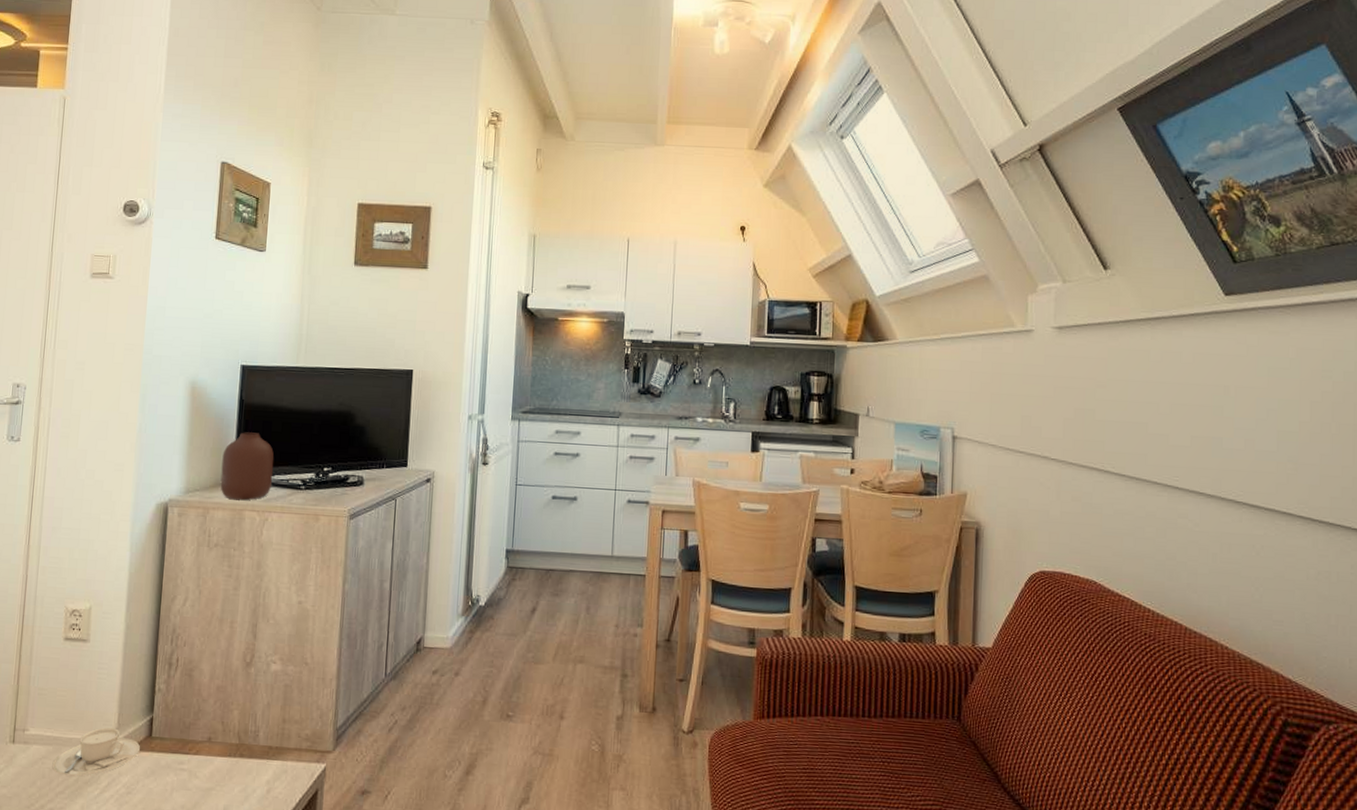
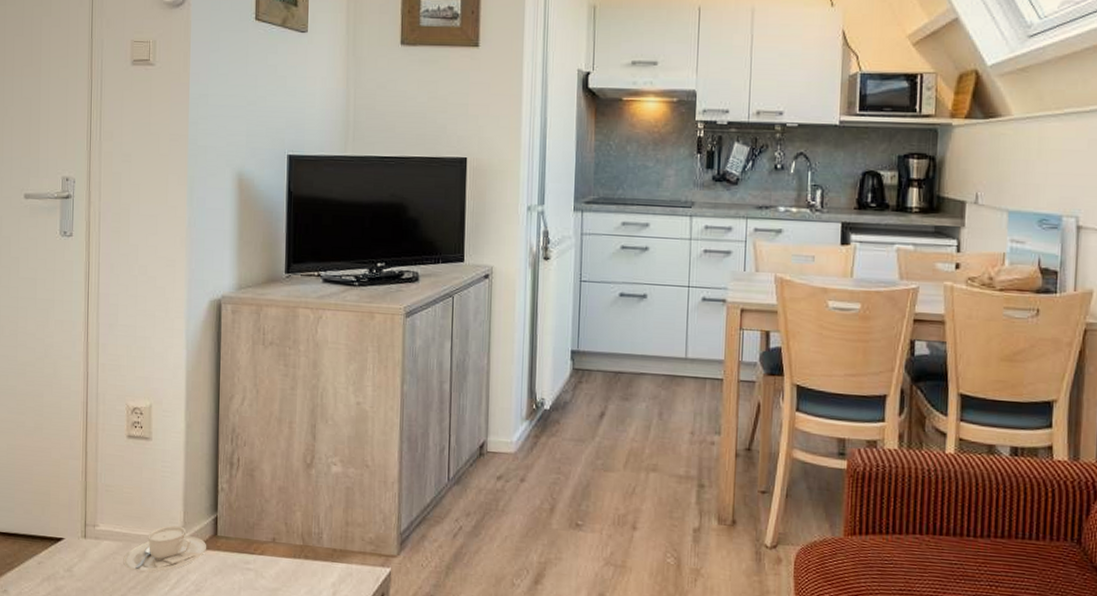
vase: present [220,432,275,501] -> none [272,226,326,297]

